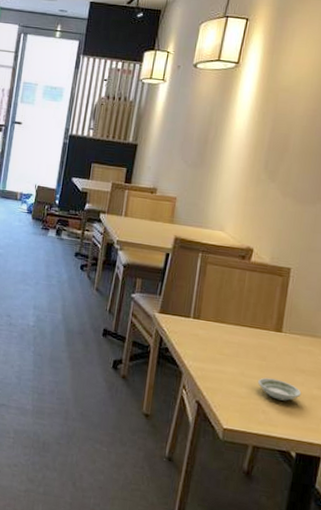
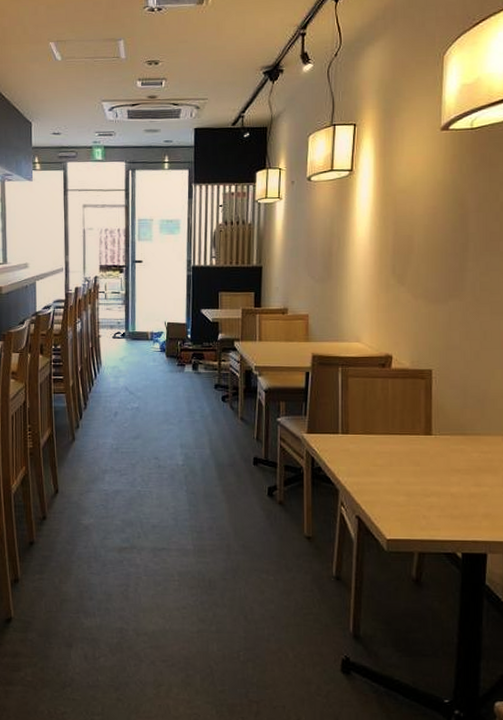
saucer: present [258,377,302,401] -> none [415,483,459,503]

